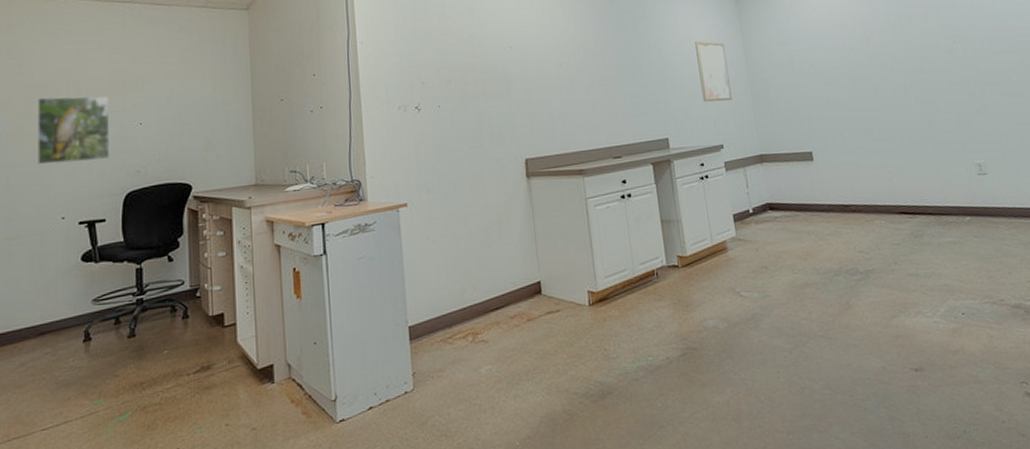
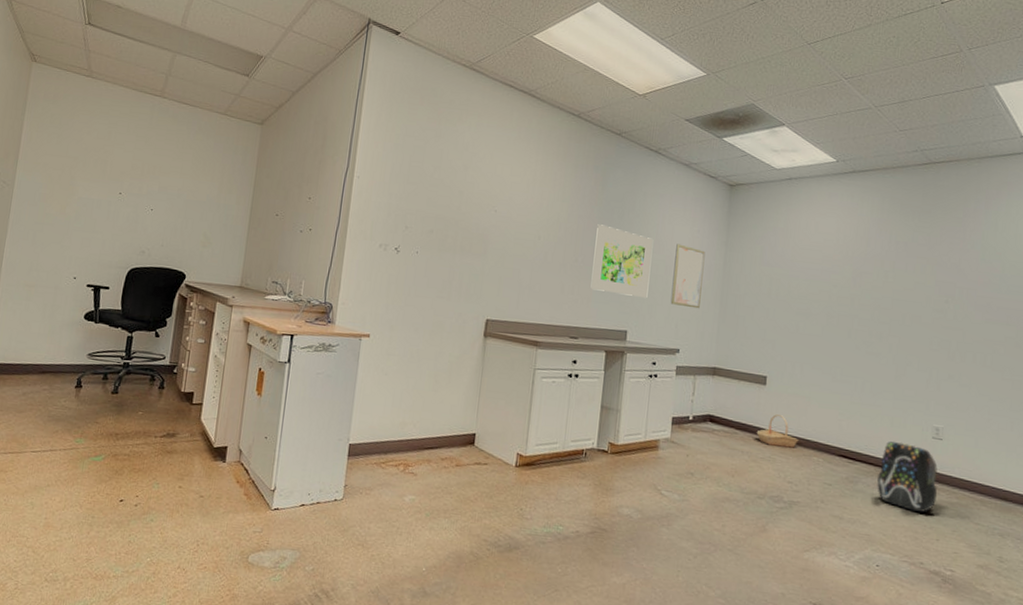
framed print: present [38,96,111,165] -> none [61,167,128,235]
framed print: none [614,38,680,105] -> present [590,224,653,298]
basket: none [816,187,858,220] -> present [756,414,799,448]
backpack: none [937,185,998,251] -> present [877,441,938,513]

